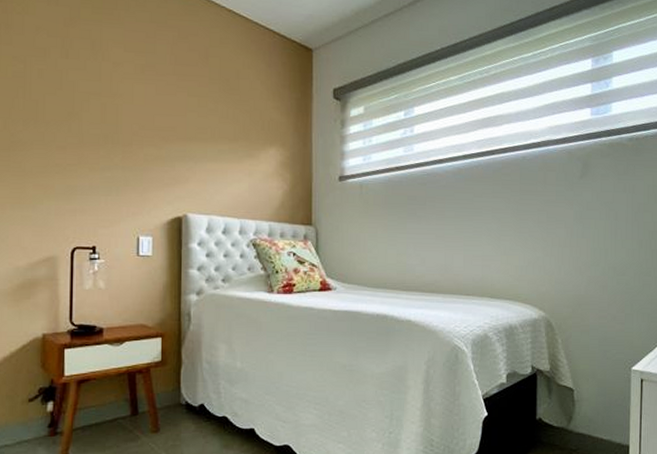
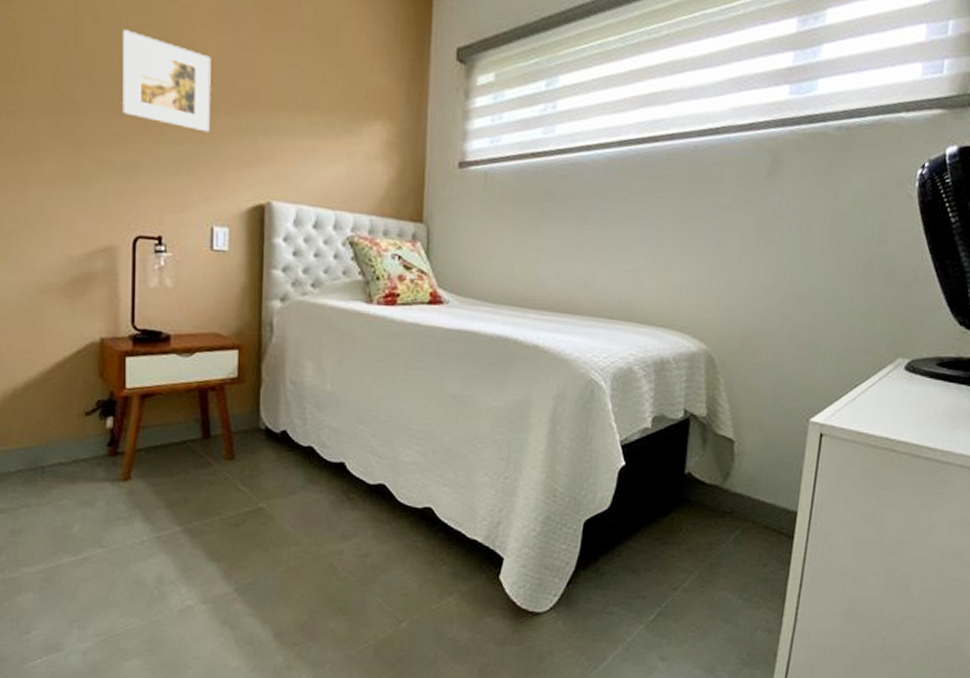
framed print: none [62,83,136,161] -> present [121,29,211,133]

